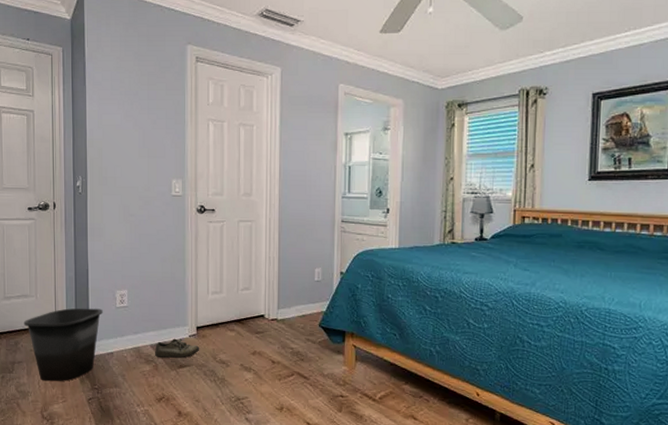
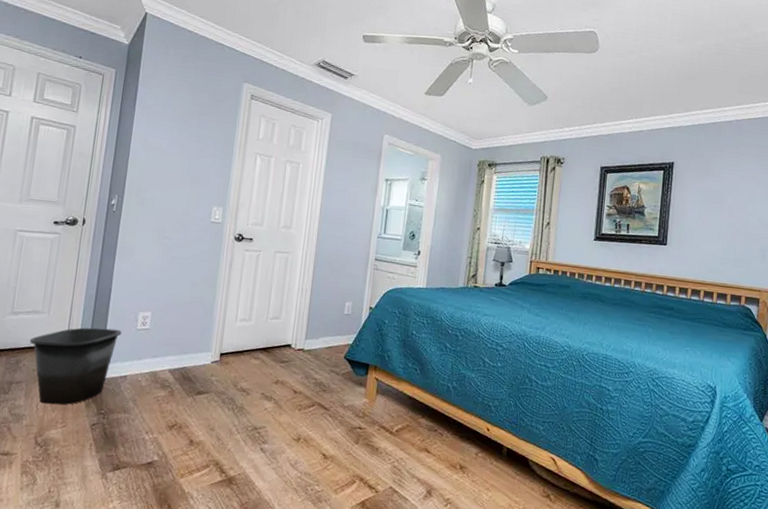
shoe: present [155,338,200,358] -> none [172,364,221,385]

